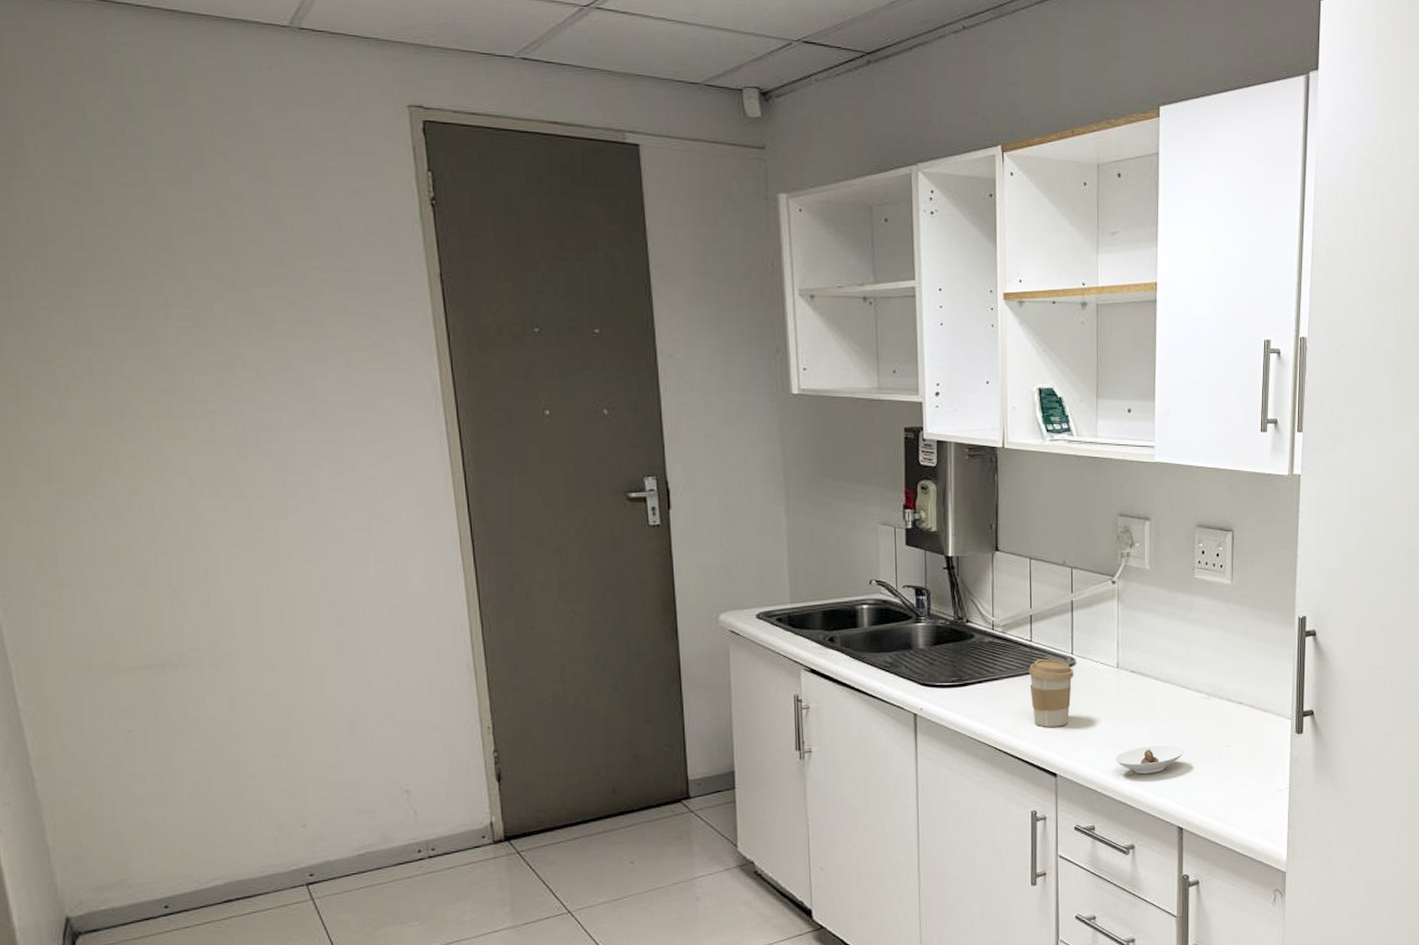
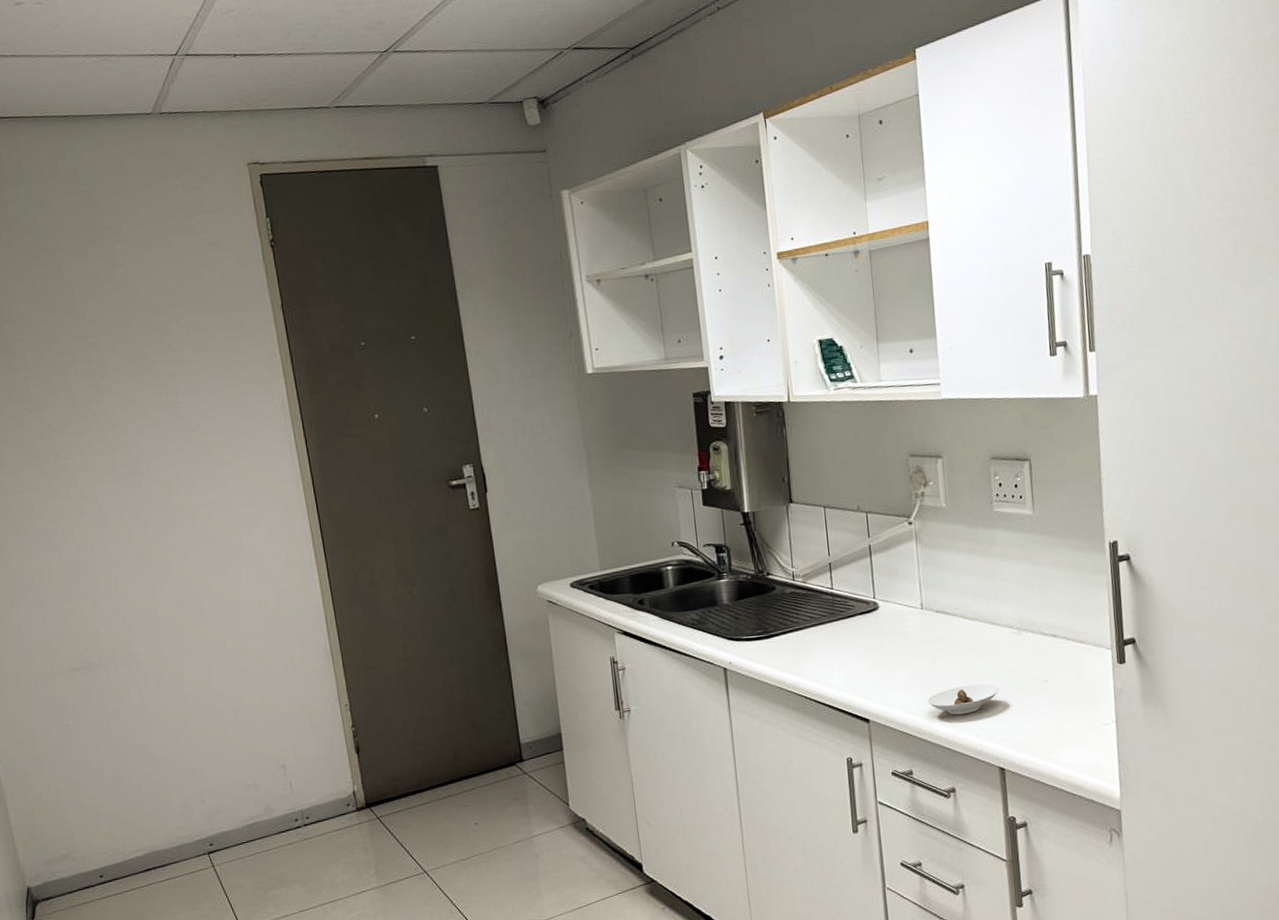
coffee cup: present [1028,659,1074,727] -> none [831,605,878,674]

